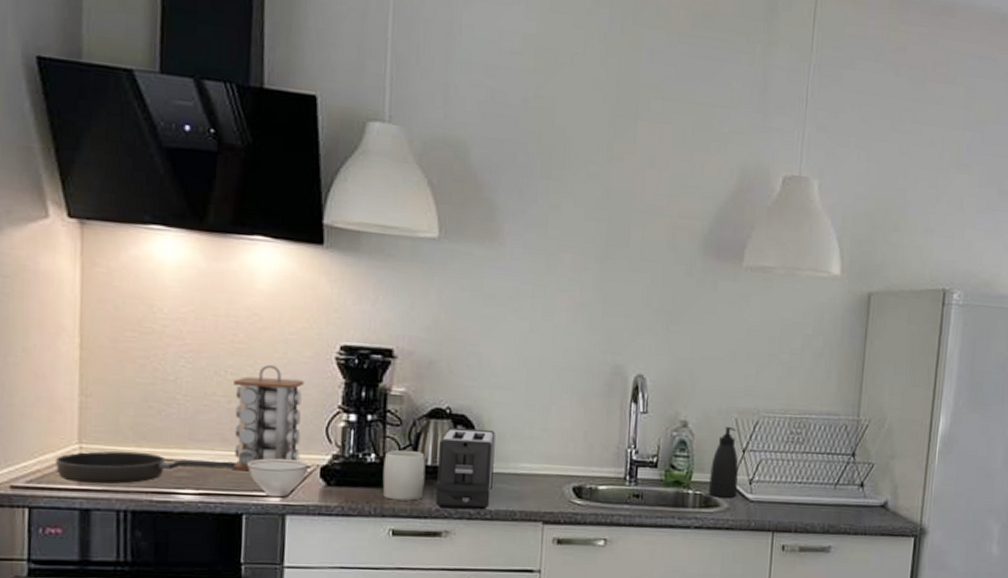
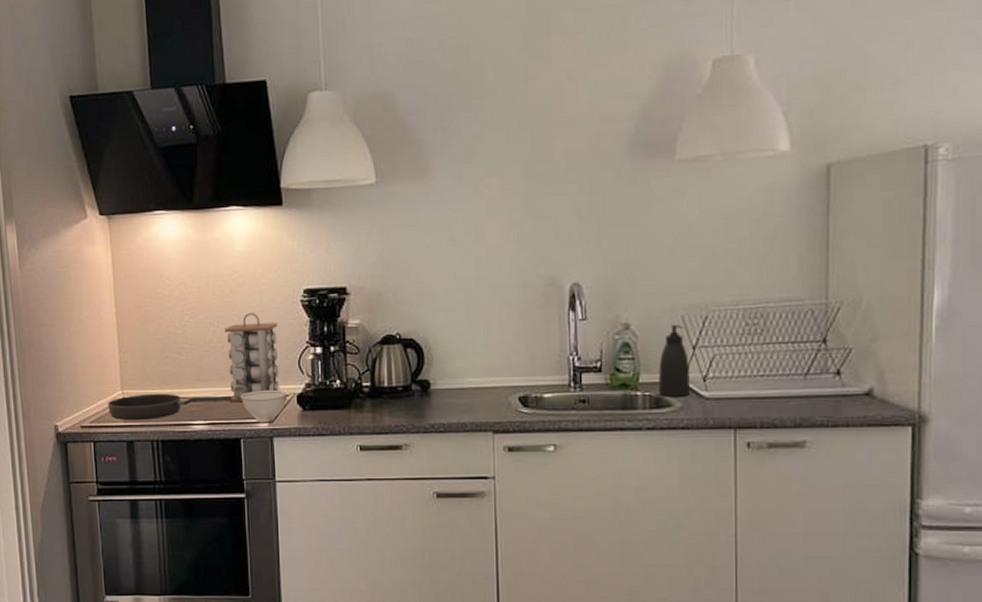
mug: present [382,450,426,501] -> none [347,374,384,419]
toaster: present [436,427,496,510] -> none [393,349,443,424]

